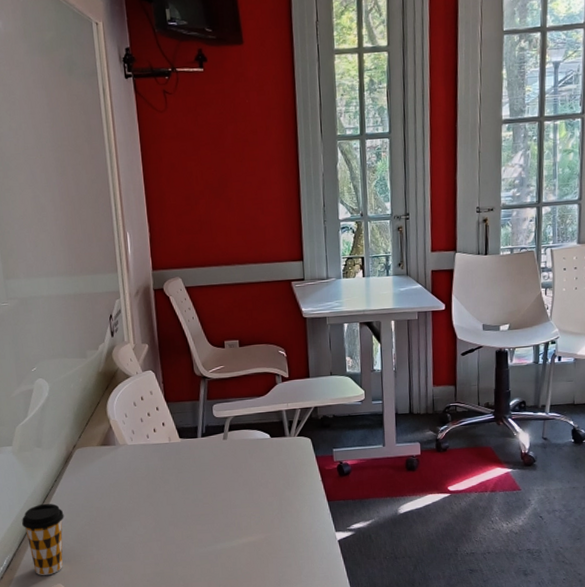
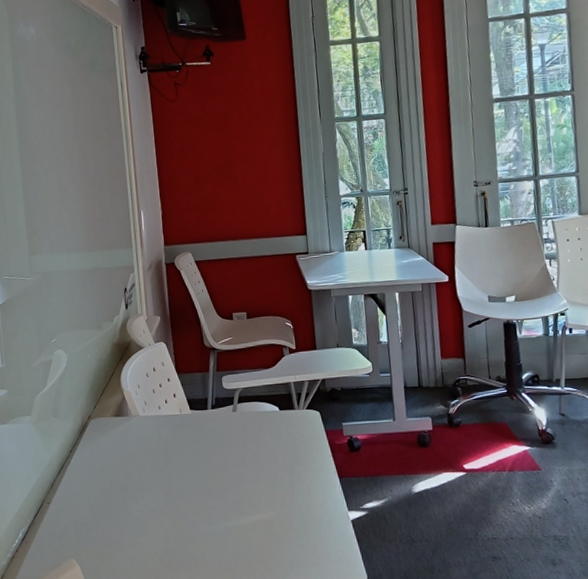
coffee cup: present [22,503,64,576] -> none [38,474,78,550]

